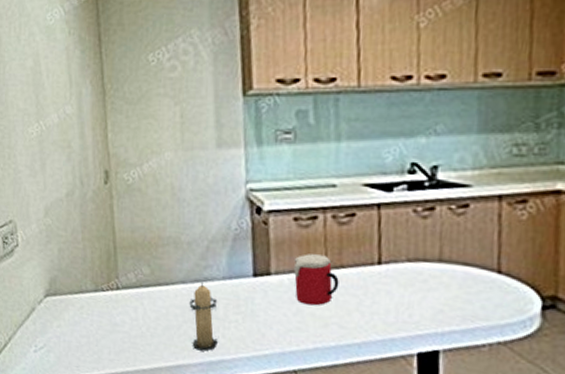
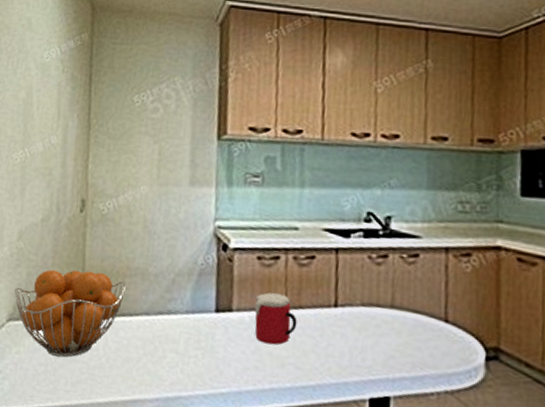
fruit basket: none [47,243,159,329] -> present [14,270,126,358]
candle: present [189,281,218,352] -> none [150,314,180,387]

